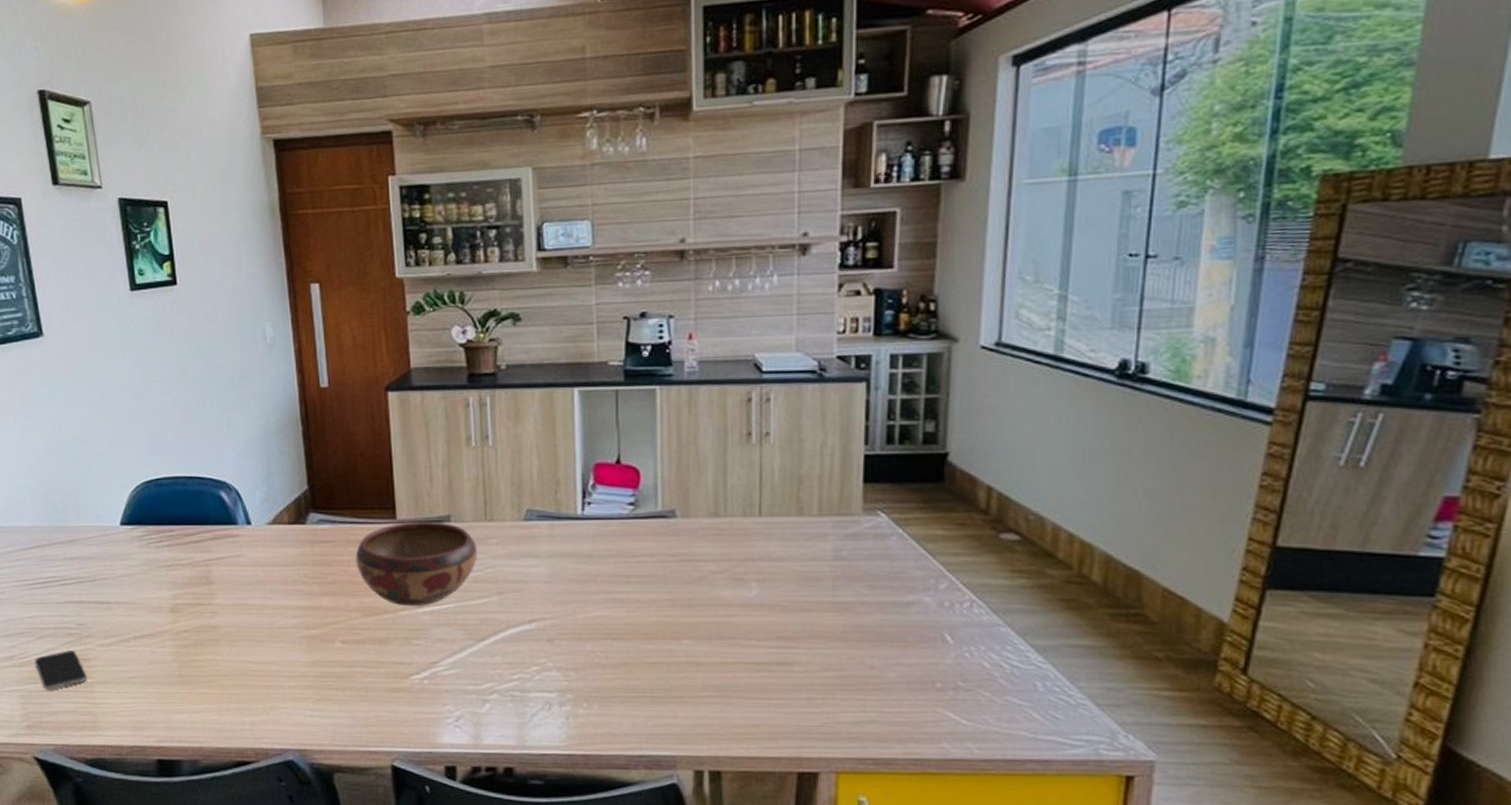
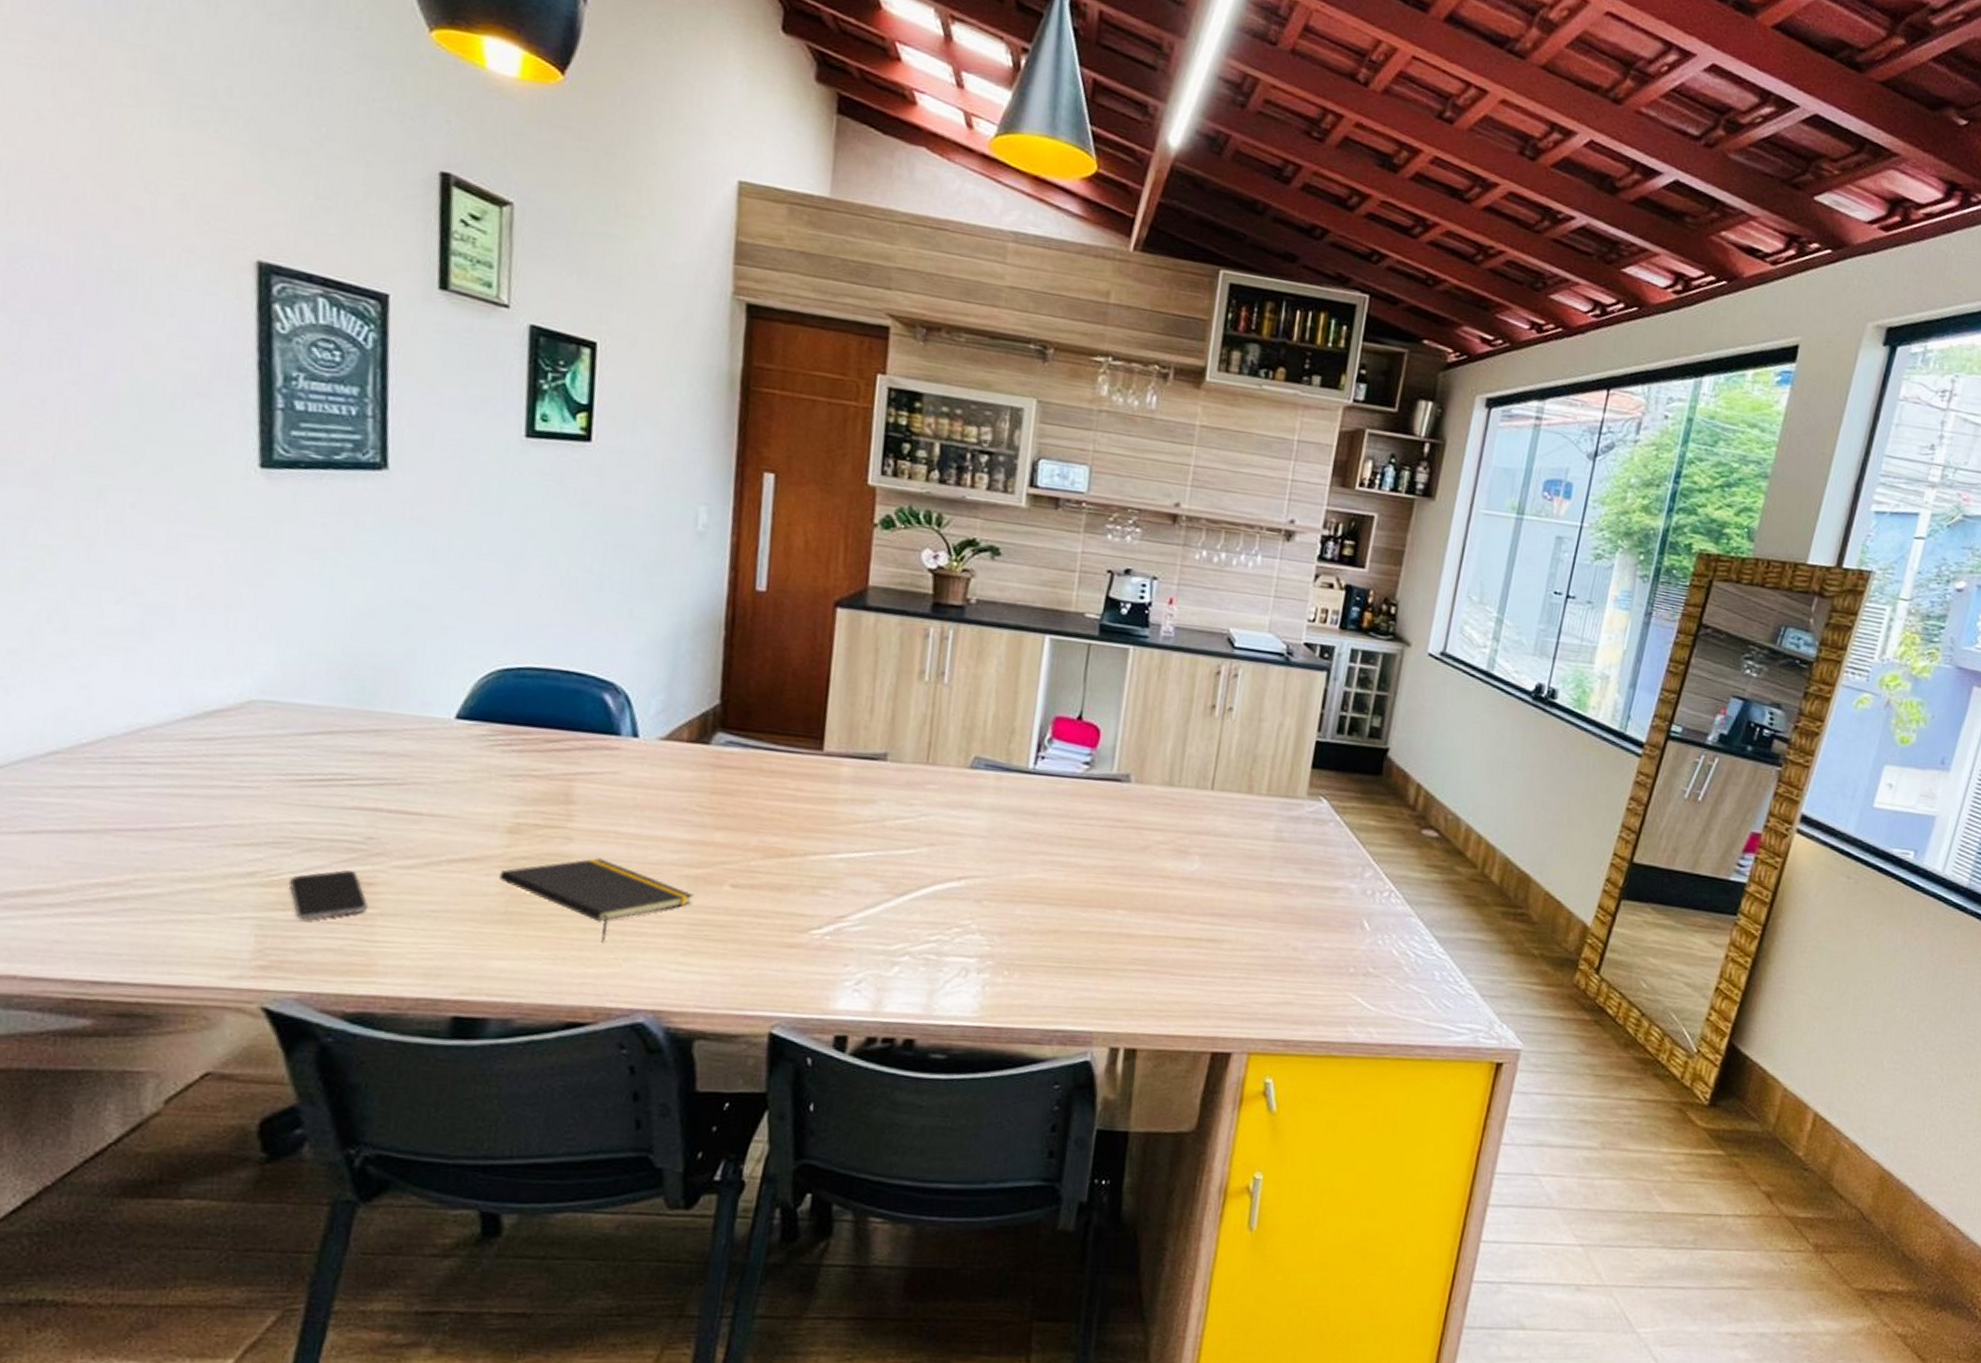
notepad: none [170,627,314,696] -> present [499,858,694,943]
decorative bowl: present [355,521,478,606] -> none [765,755,913,851]

